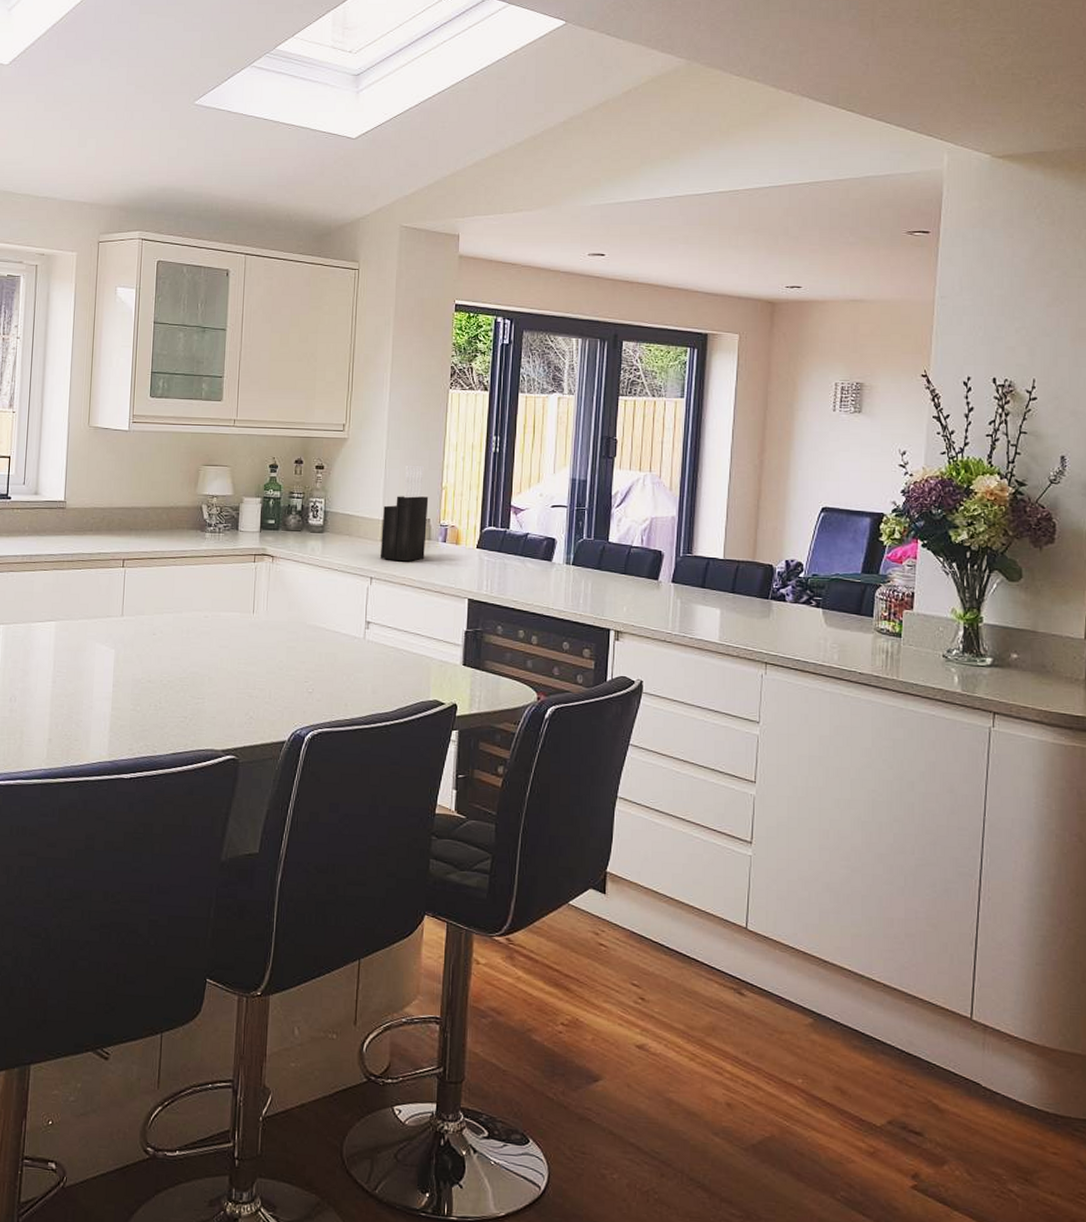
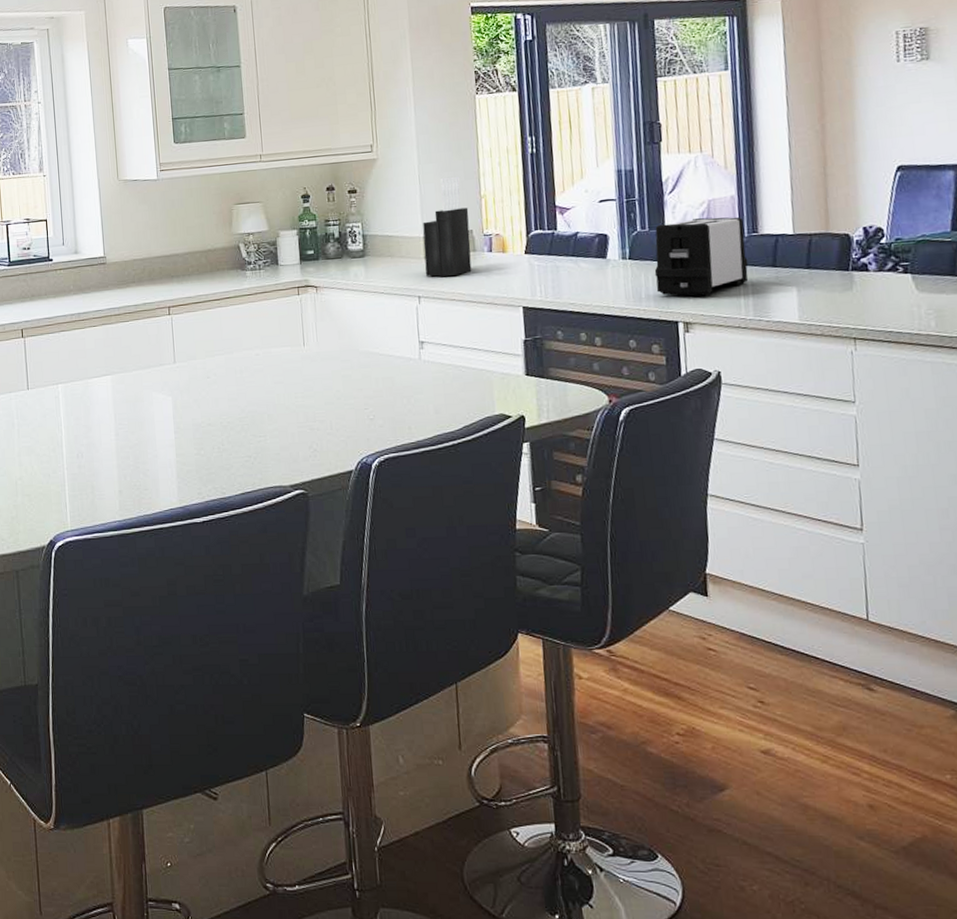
toaster: none [594,534,680,608] -> present [654,216,749,296]

